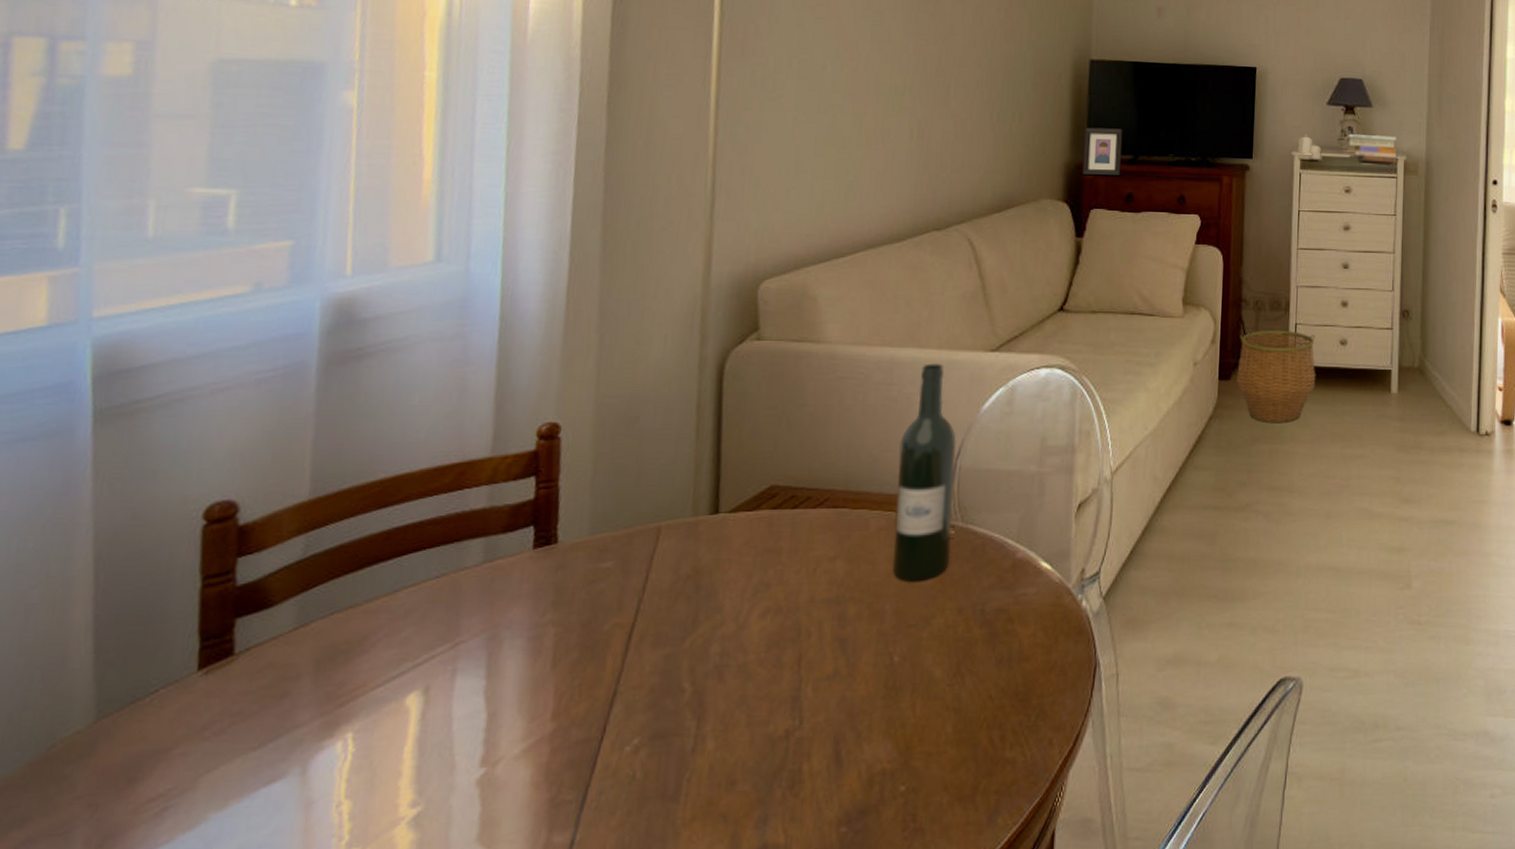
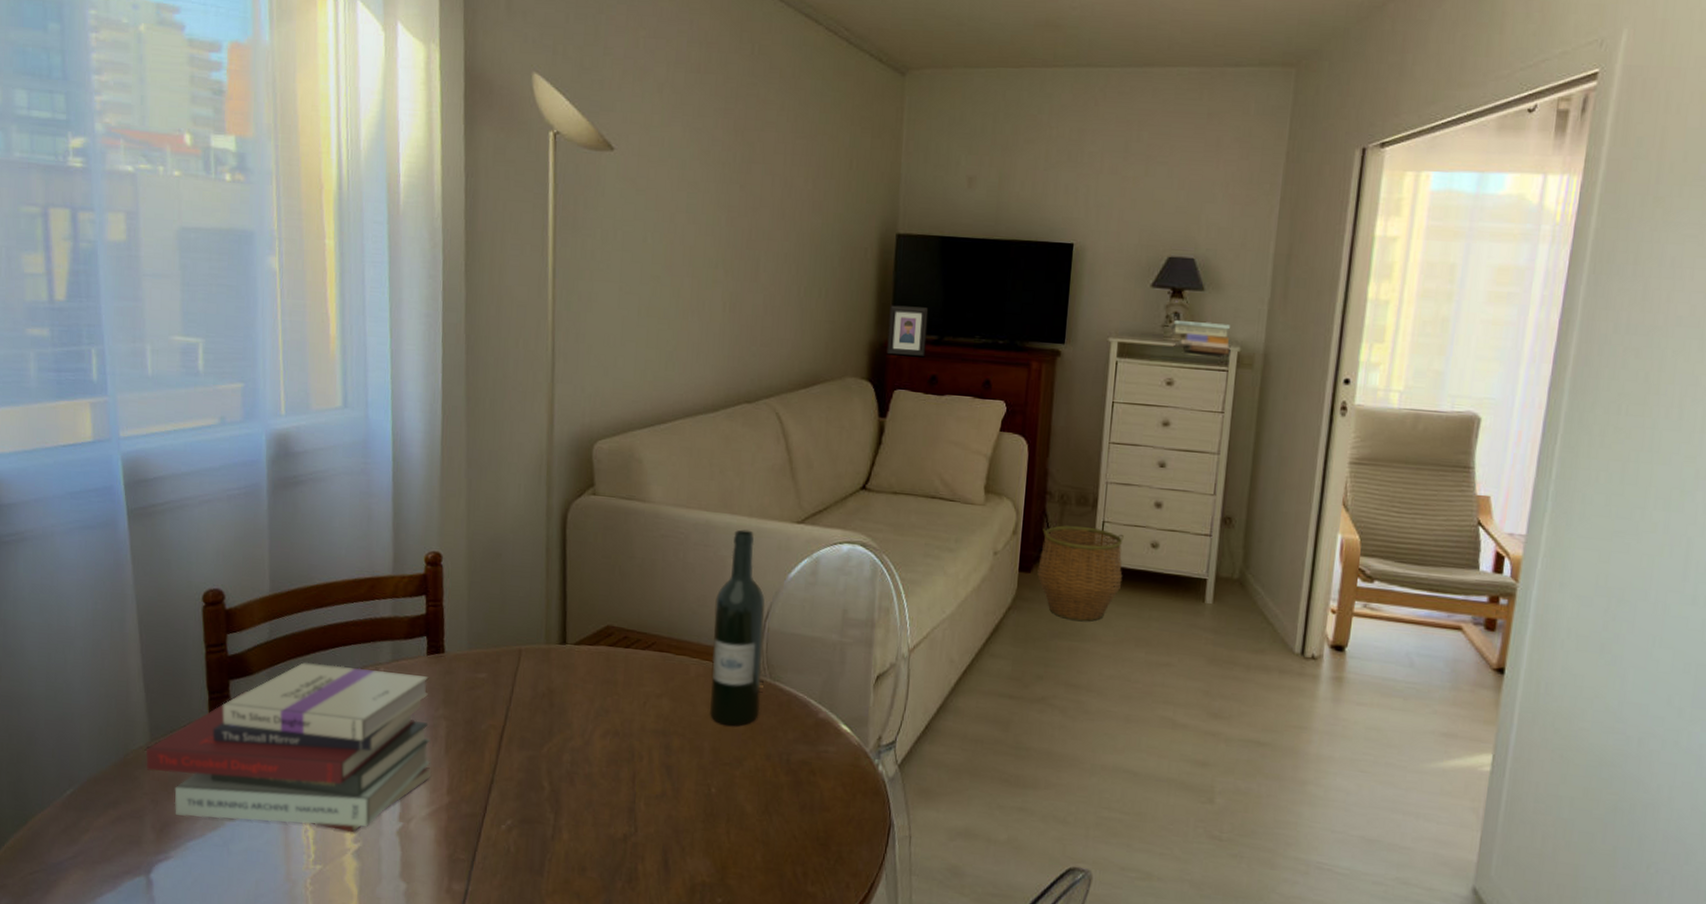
books: none [84,576,534,819] -> present [146,662,431,833]
candle: present [1298,133,1323,163] -> none [1115,318,1143,351]

